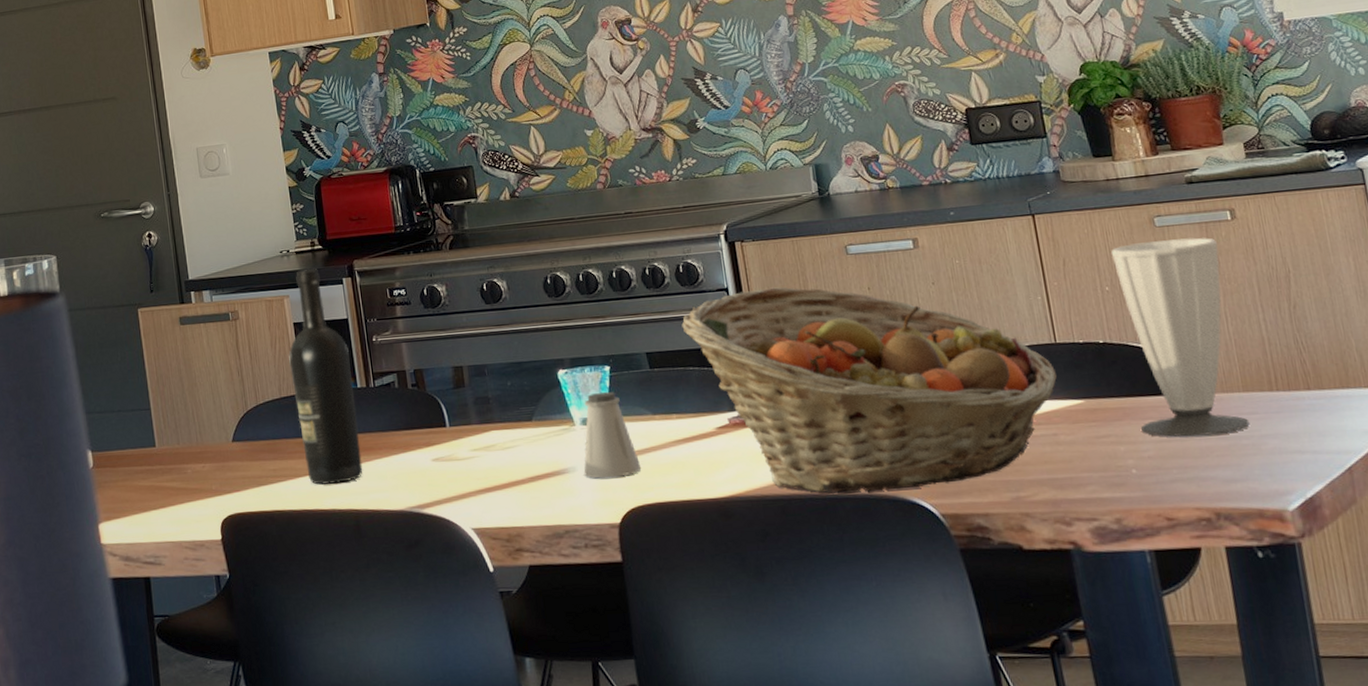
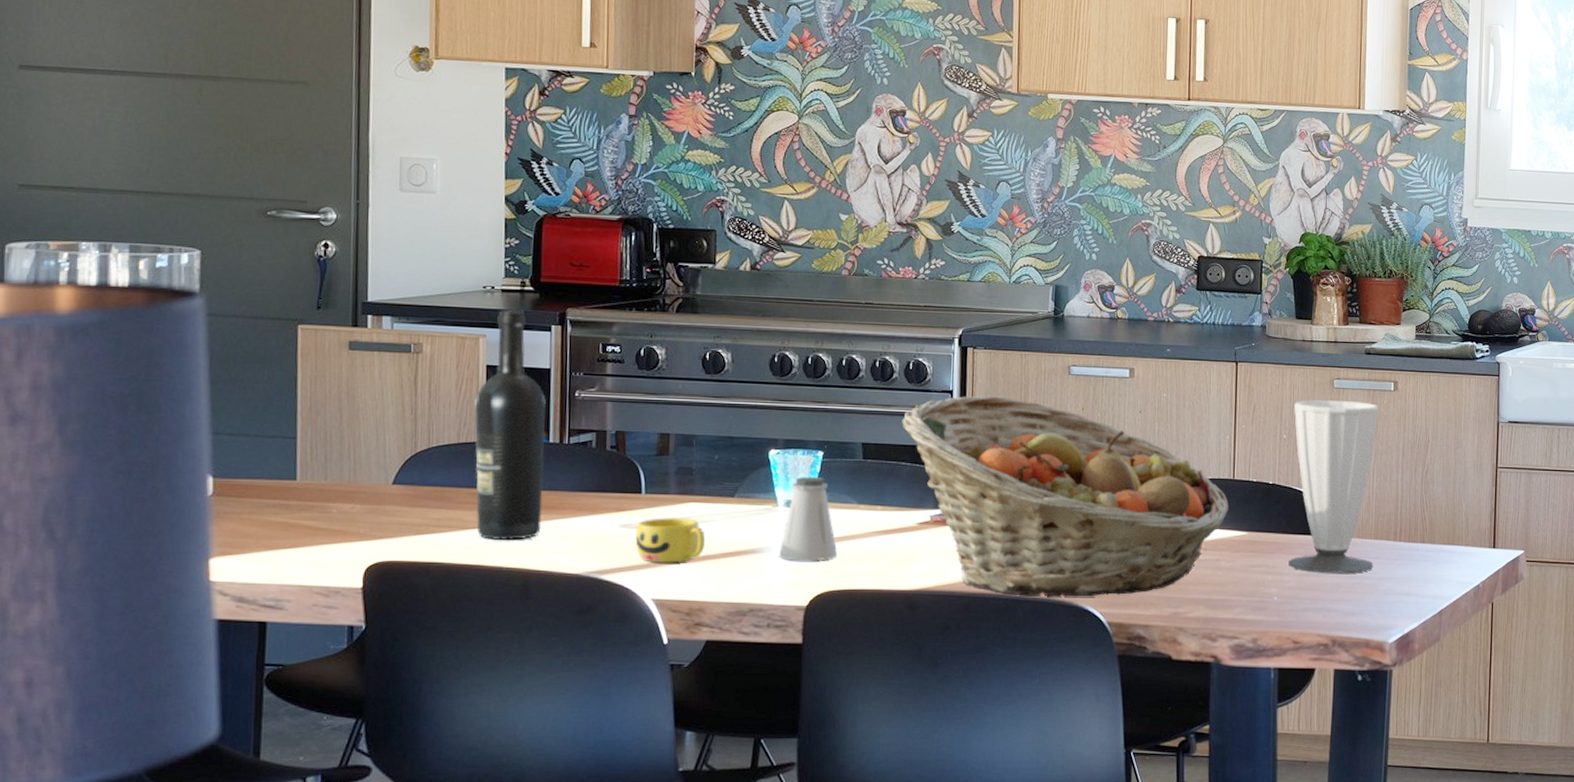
cup: none [447,446,513,493] -> present [635,518,706,563]

